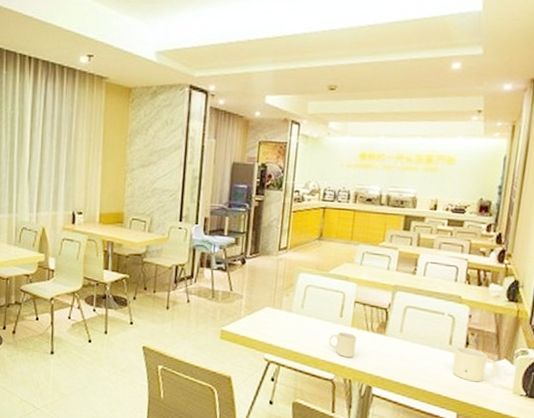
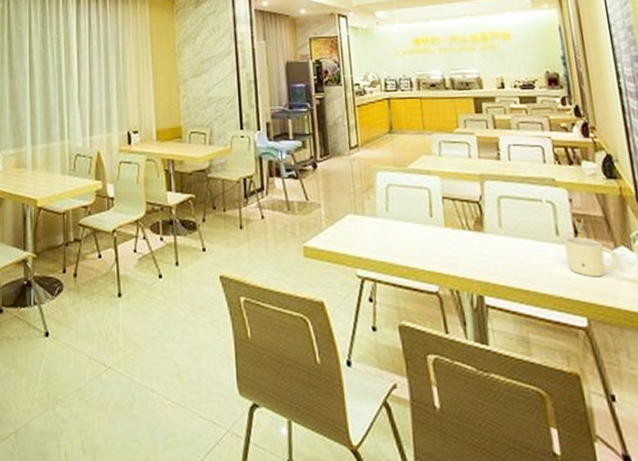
cup: present [328,332,357,358] -> none [423,234,456,263]

